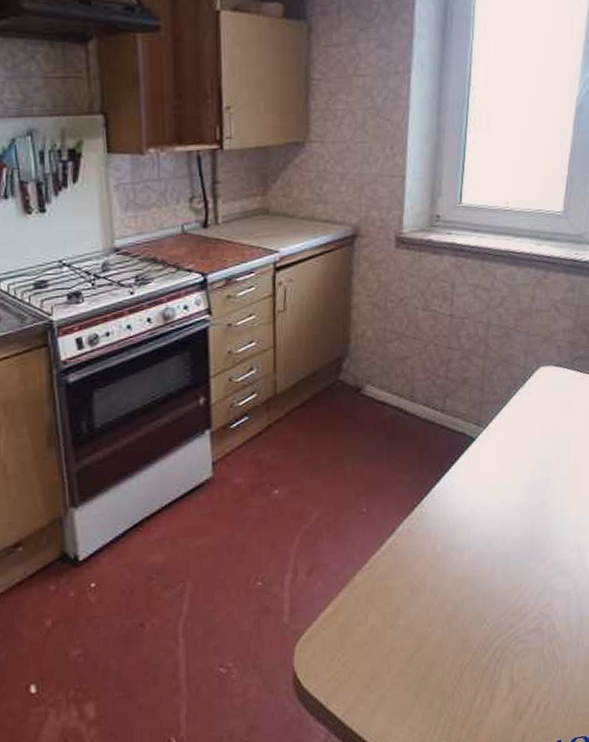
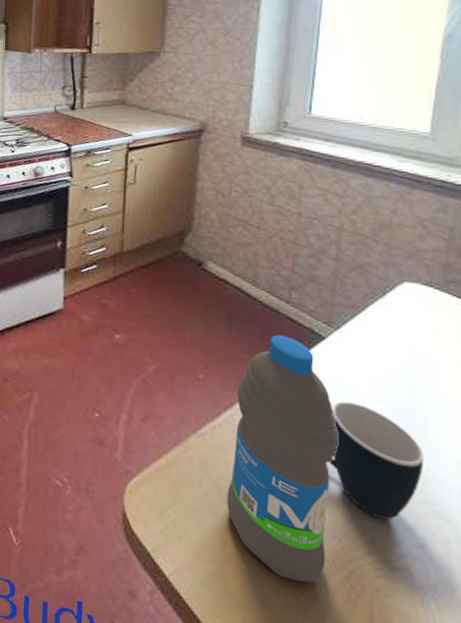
water bottle: none [392,446,487,676] -> present [227,335,339,583]
mug: none [478,494,553,593] -> present [328,401,424,520]

